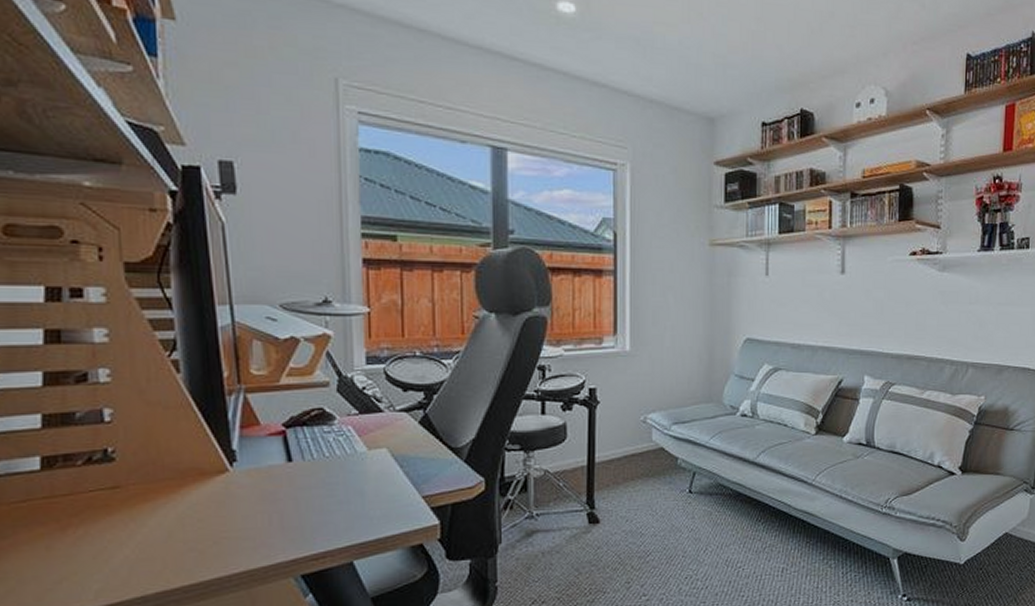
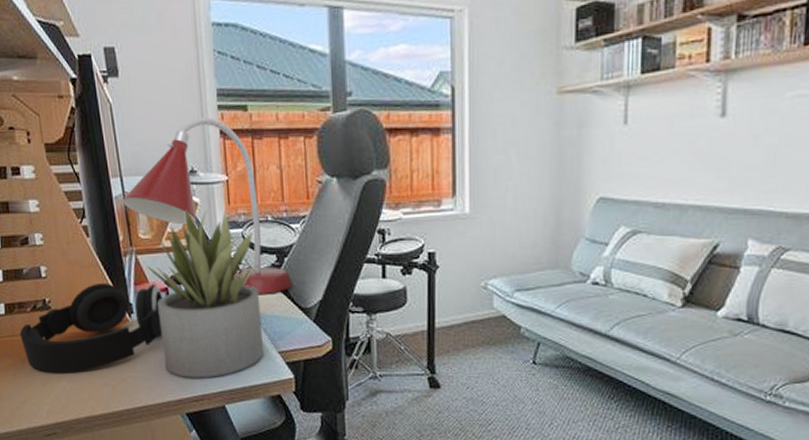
headphones: none [61,426,278,541] -> present [19,282,163,373]
desk lamp: none [230,245,443,434] -> present [122,117,293,294]
succulent plant: none [259,343,405,533] -> present [146,210,264,378]

